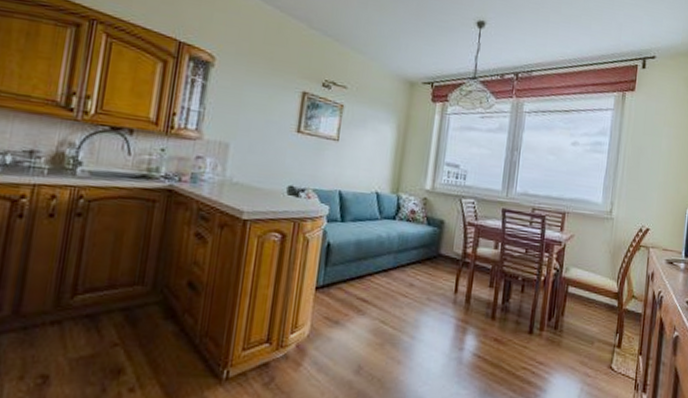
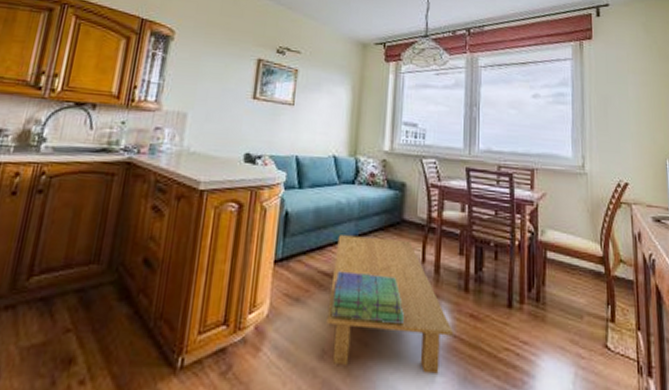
coffee table: none [363,266,478,387] -> present [326,235,453,374]
stack of books: none [367,298,435,346] -> present [330,271,404,325]

